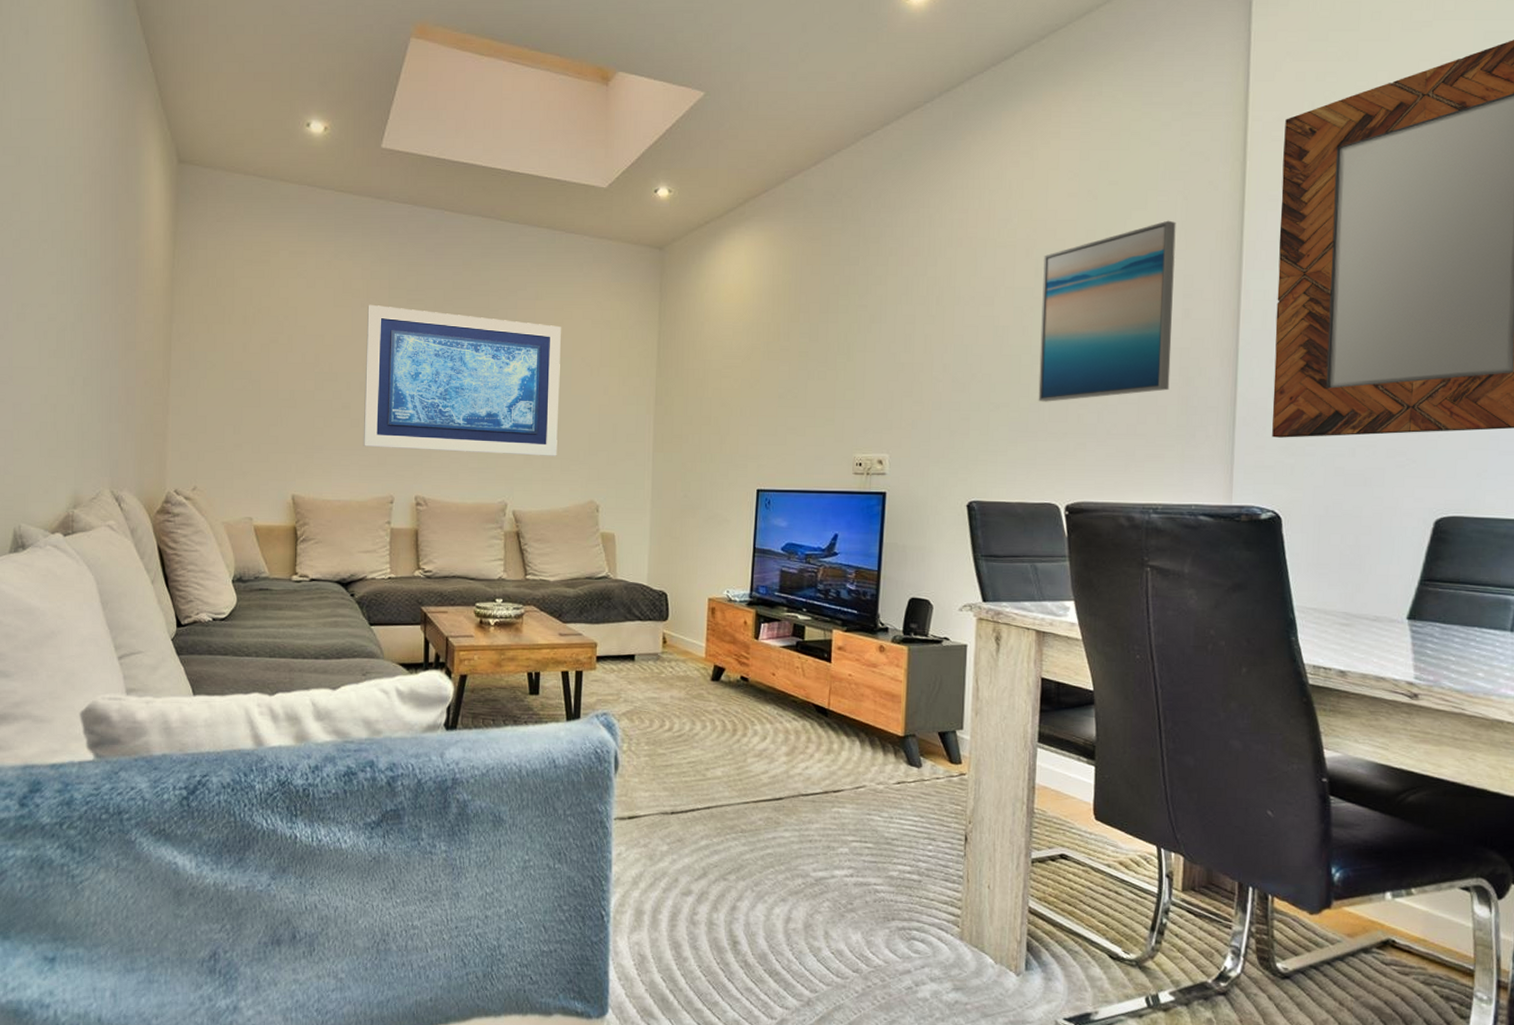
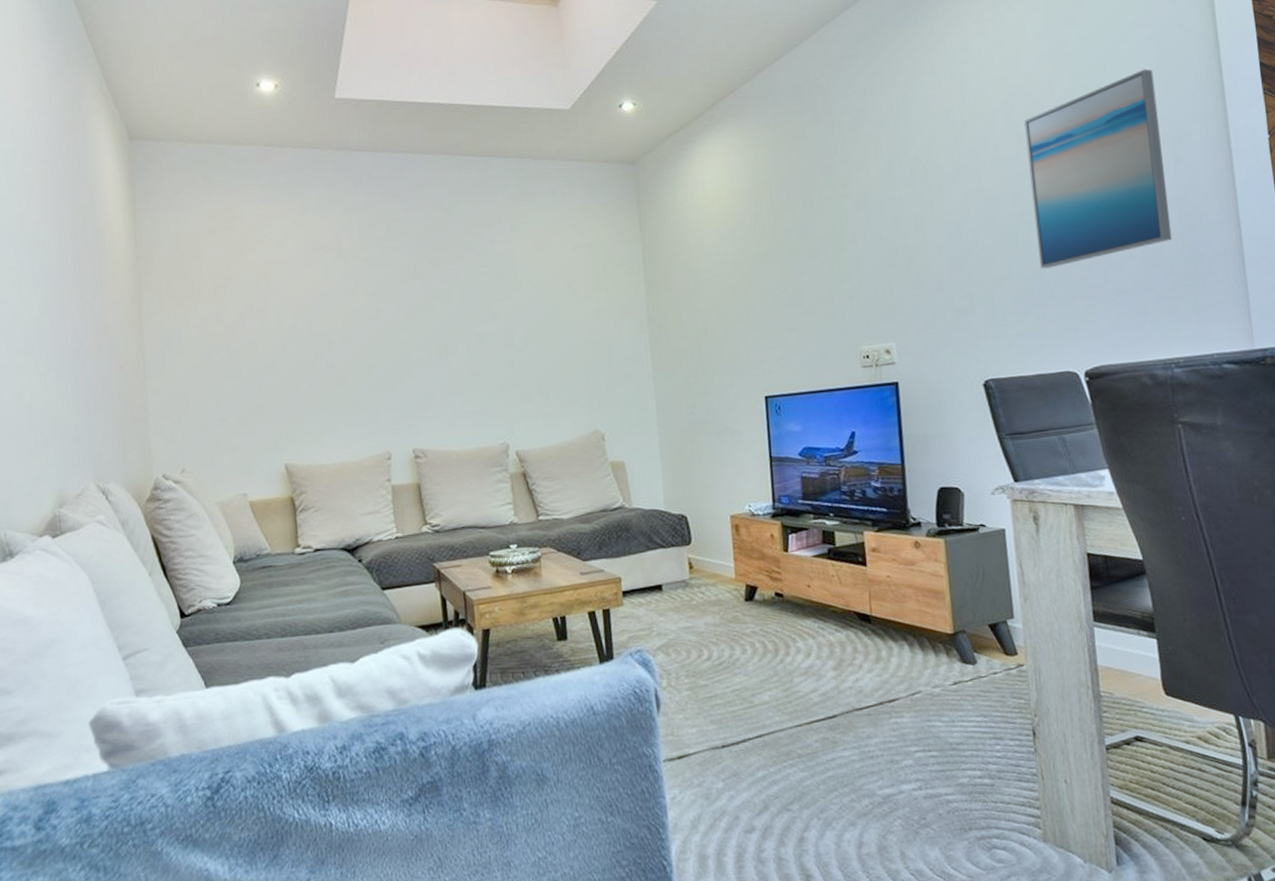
wall art: present [363,304,561,456] -> none [340,255,554,405]

